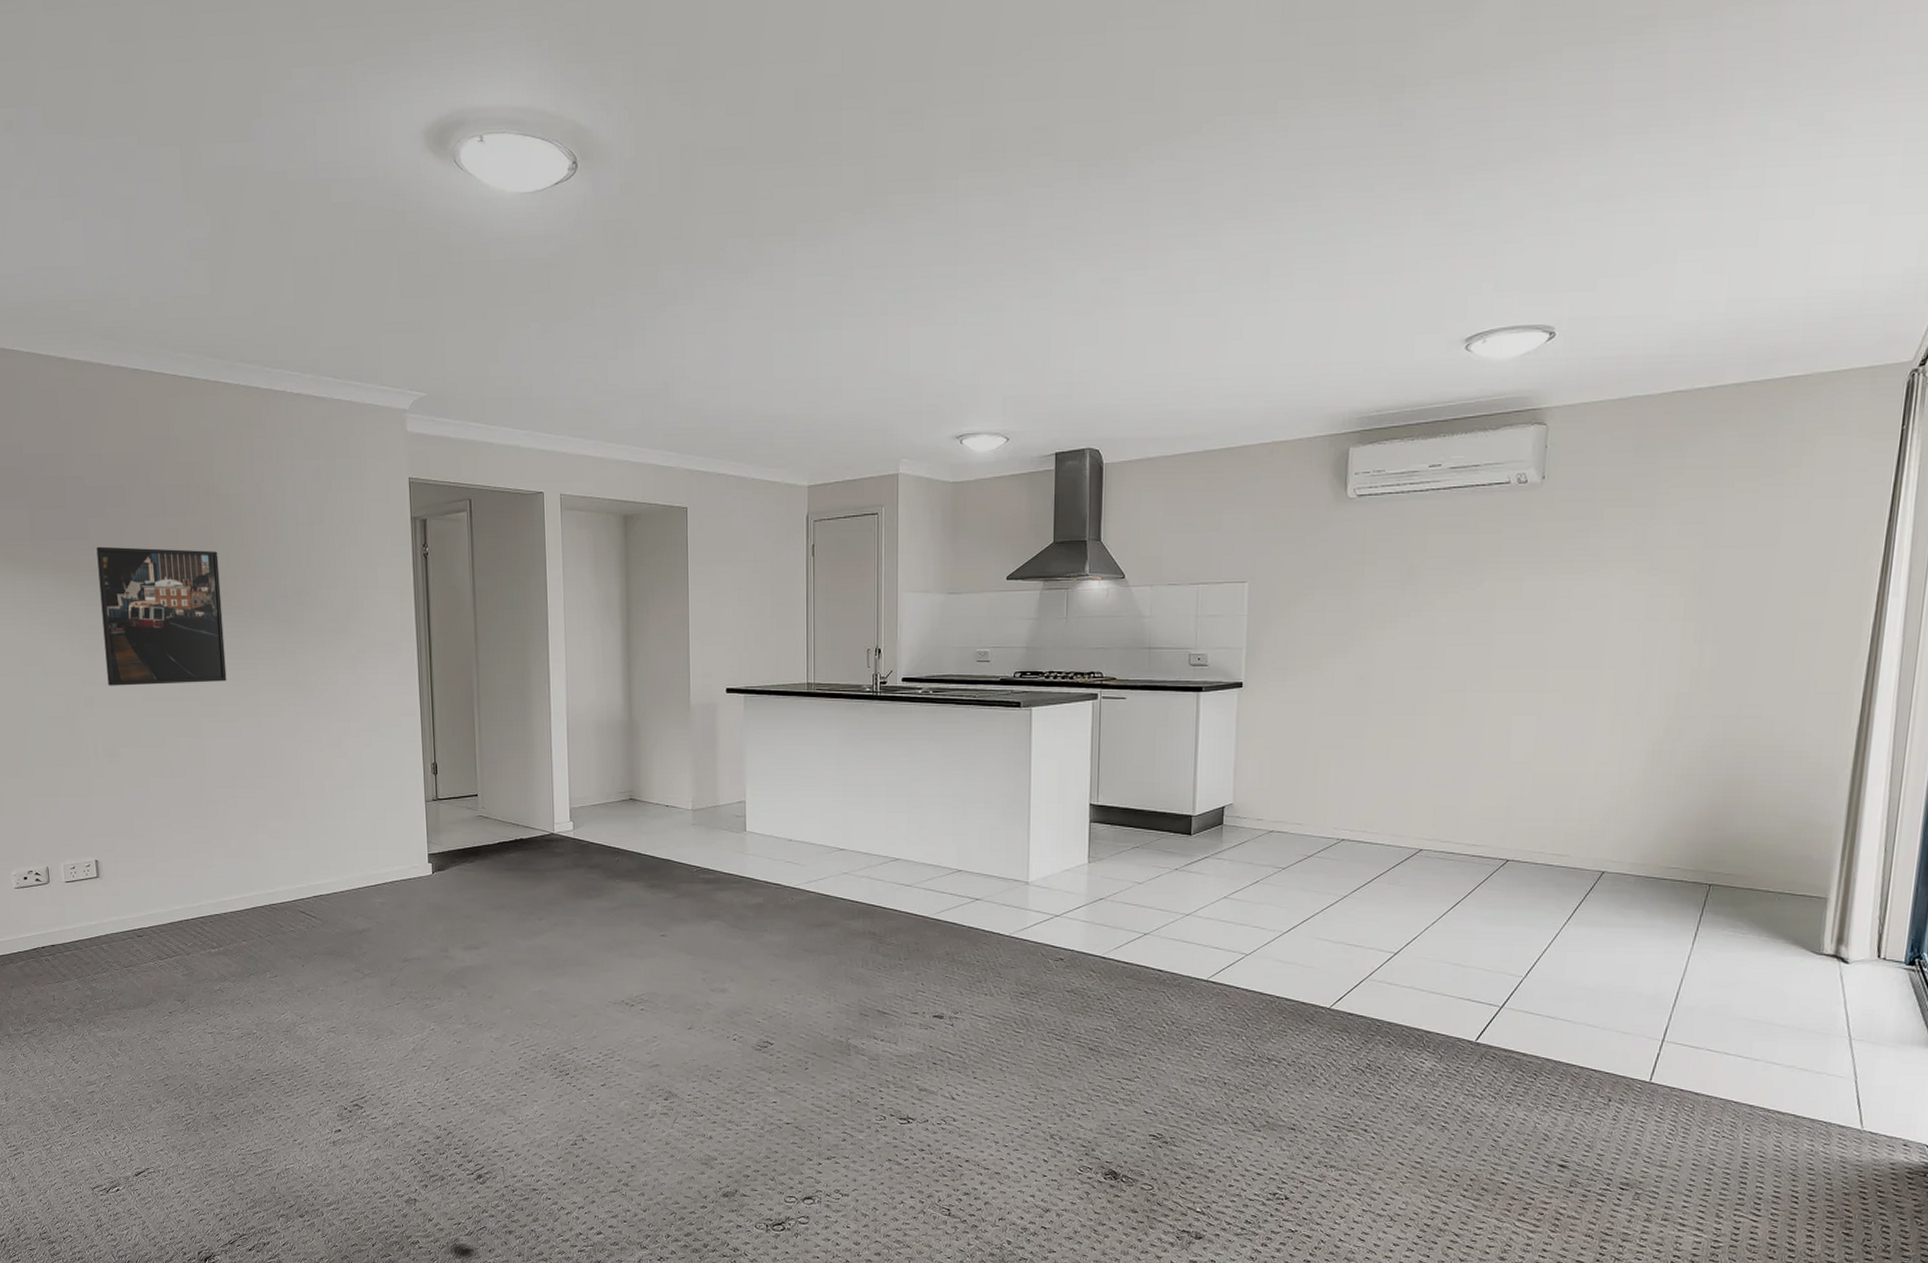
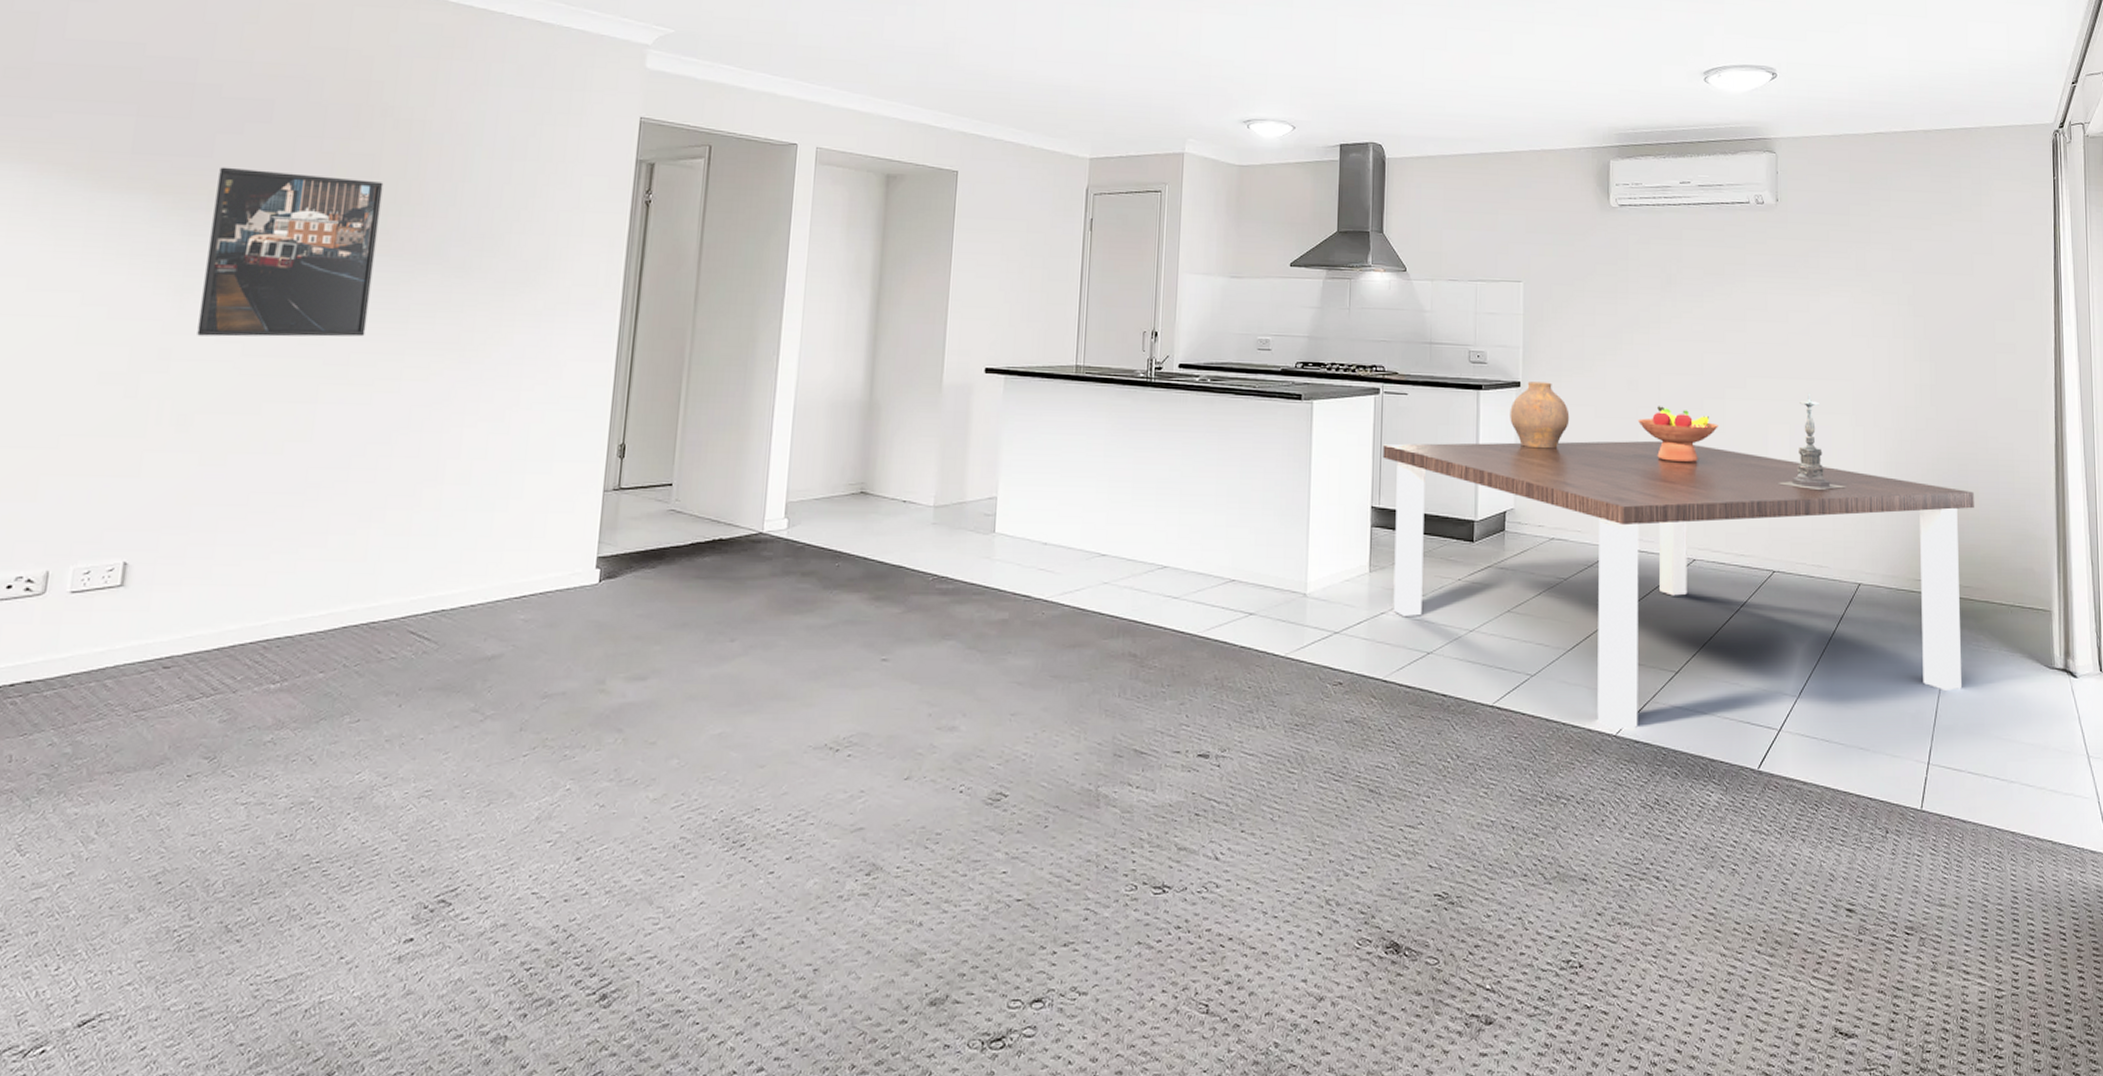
dining table: none [1101,736,1749,1004] -> present [1383,440,1974,731]
vase: none [1230,682,1294,747] -> present [1510,382,1570,449]
fruit bowl: none [1366,701,1456,757] -> present [1637,406,1718,463]
candle holder: none [1518,682,1597,782] -> present [1776,393,1846,491]

